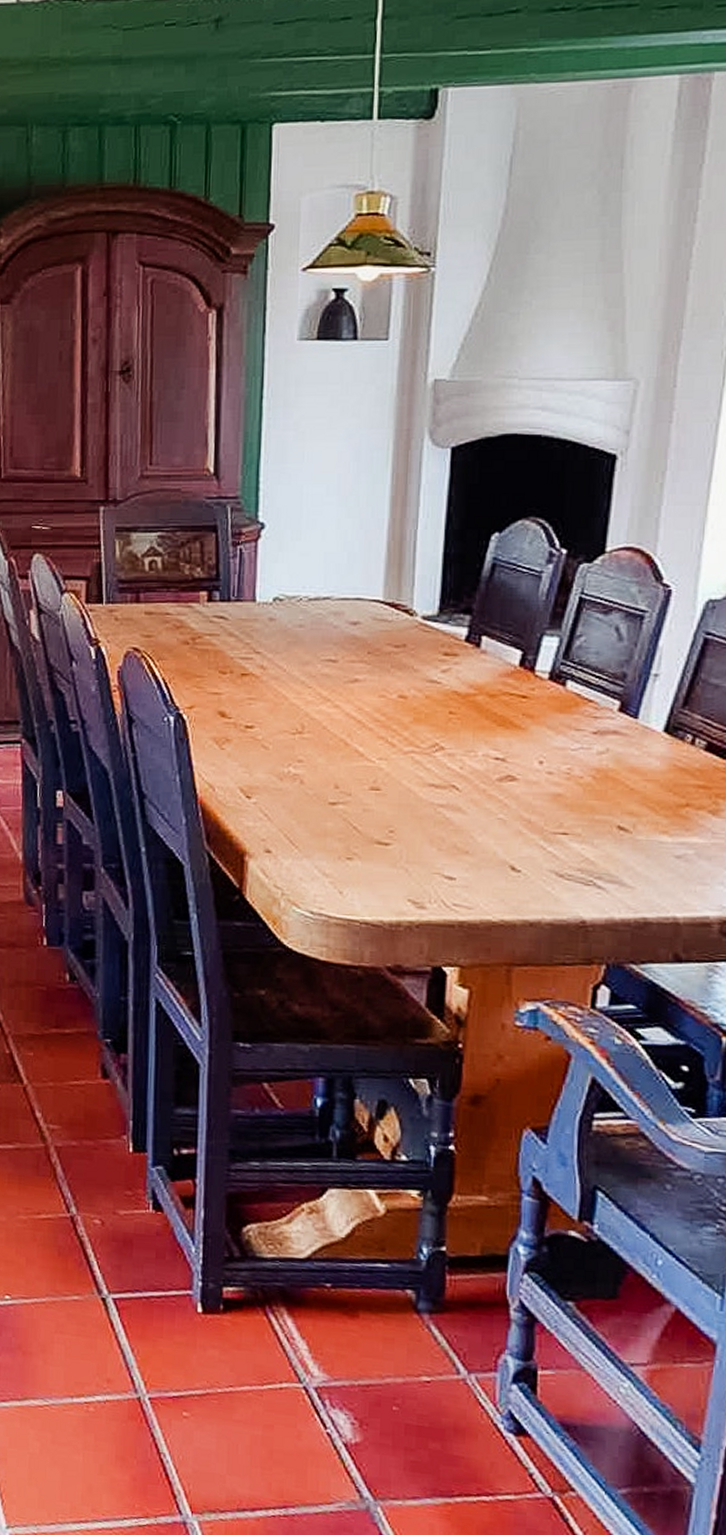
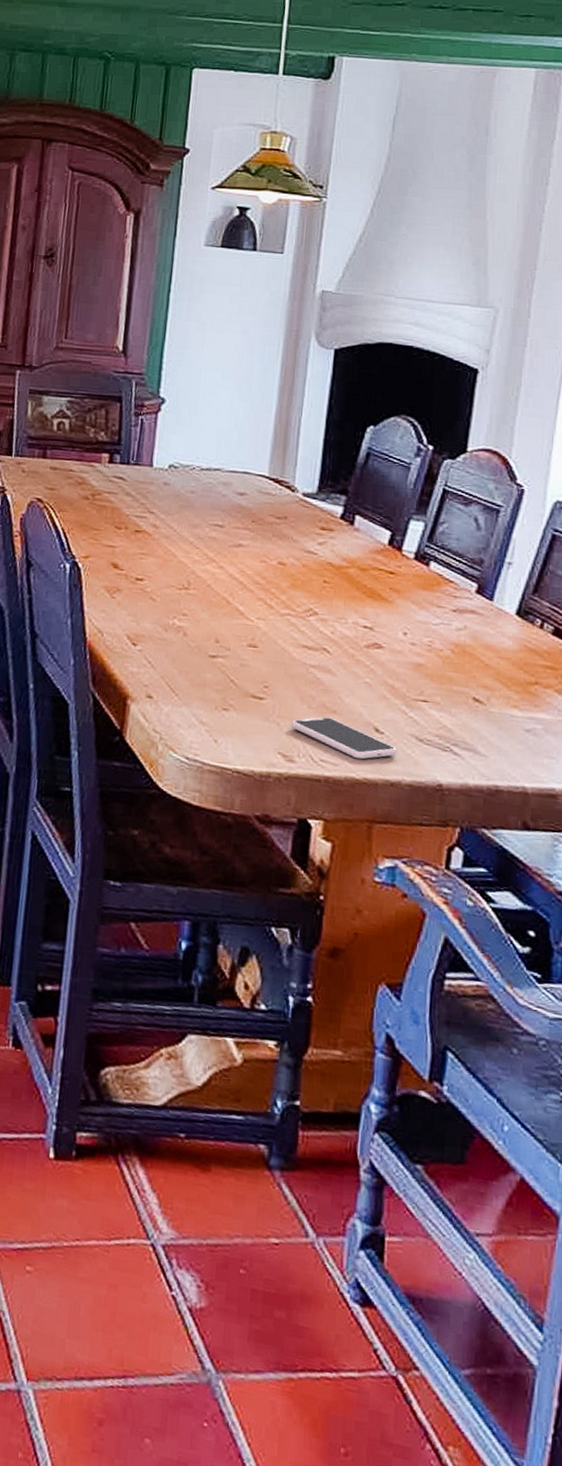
smartphone: none [420,858,536,901] -> present [290,717,397,760]

